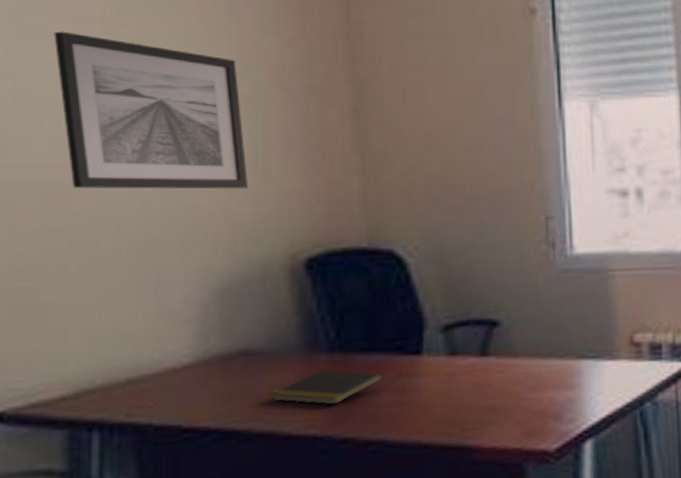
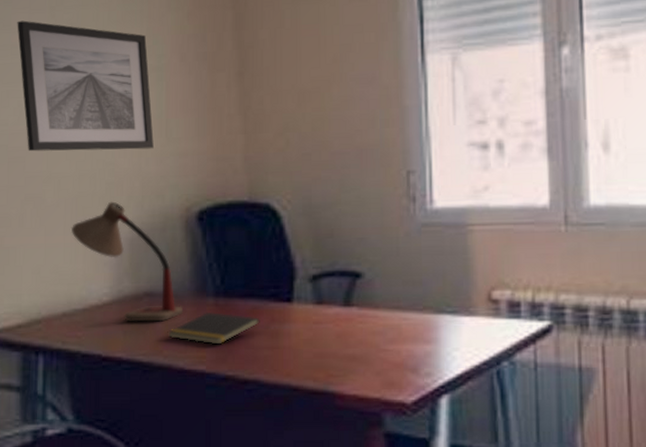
desk lamp: none [136,248,290,385] -> present [71,201,184,322]

